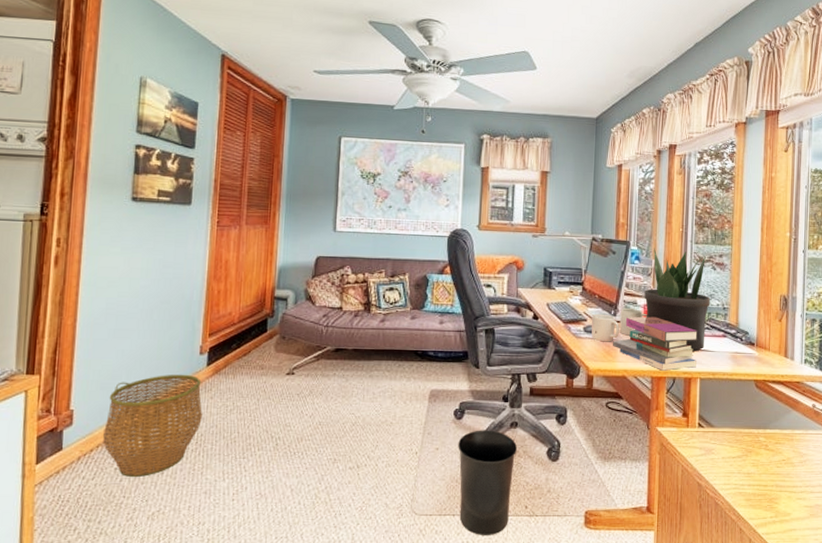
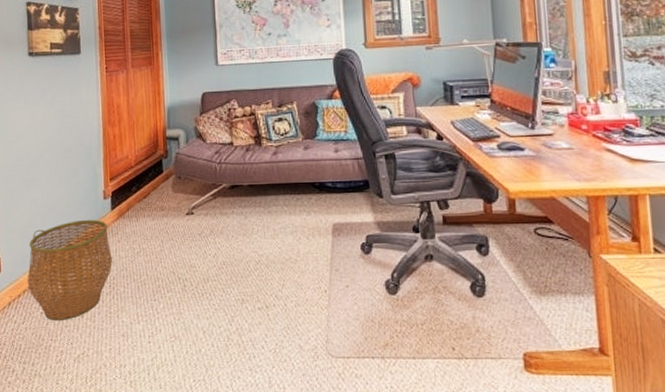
waste bin: present [458,430,518,535] -> none [369,264,436,380]
mug: present [591,313,619,342] -> none [505,128,541,160]
books: present [613,316,698,371] -> none [534,126,643,188]
mug: present [619,307,648,336] -> none [539,118,574,151]
planter: present [644,248,711,352] -> none [566,47,653,164]

